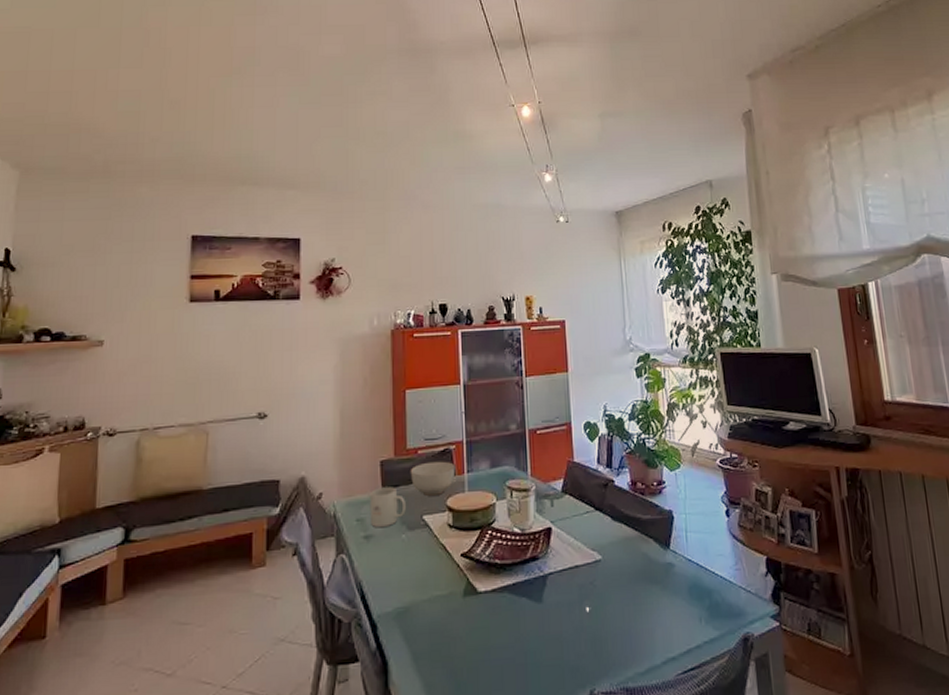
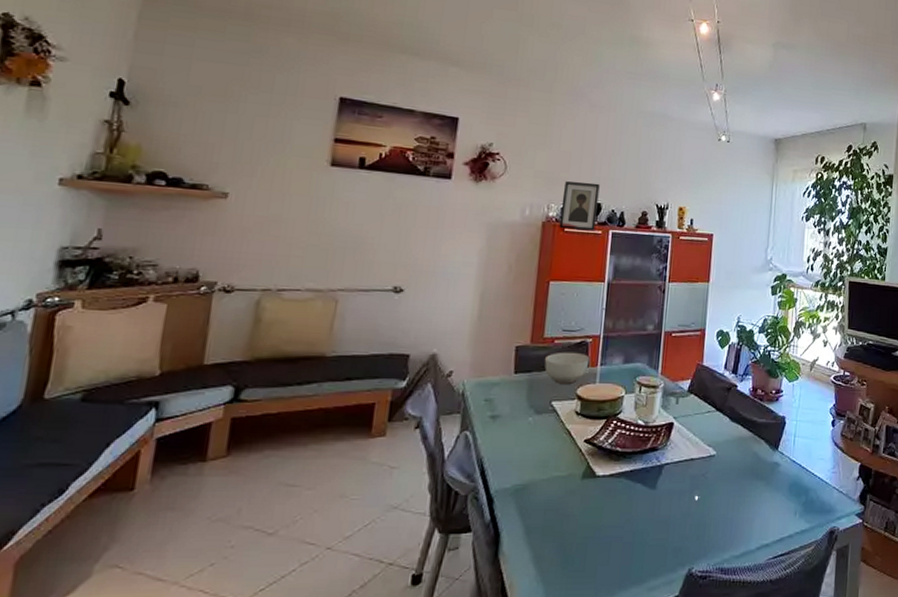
mug: present [369,487,406,528] -> none [499,371,537,410]
picture frame: none [407,284,444,335] -> present [559,181,600,232]

